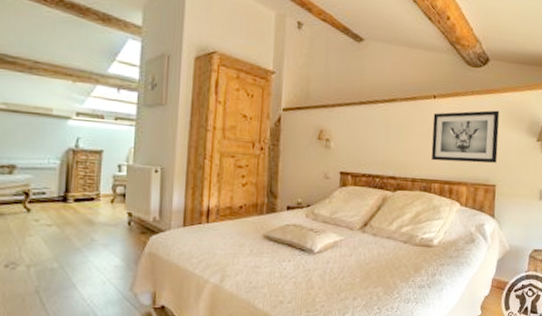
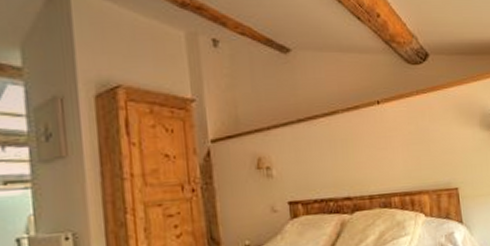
wall art: present [431,110,500,163] -> none [380,107,455,173]

